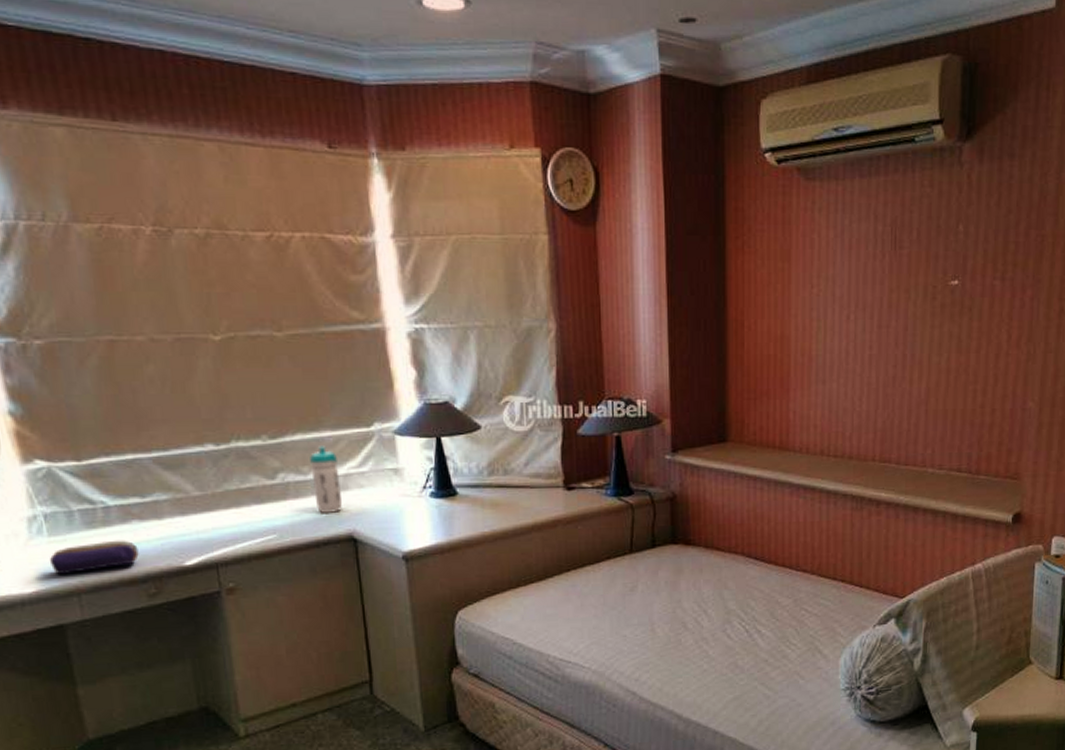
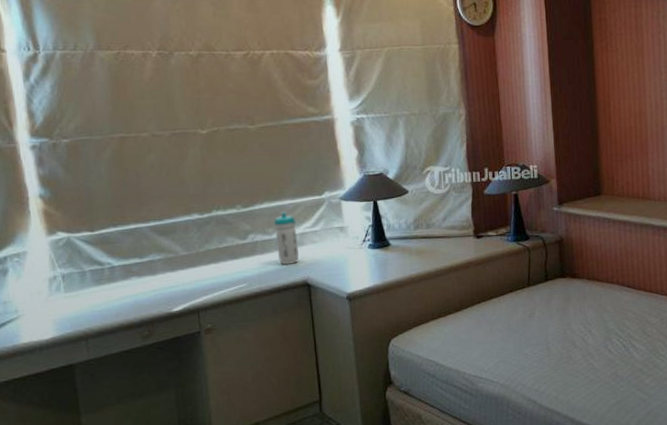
pencil case: present [49,540,139,575] -> none [64,293,136,324]

